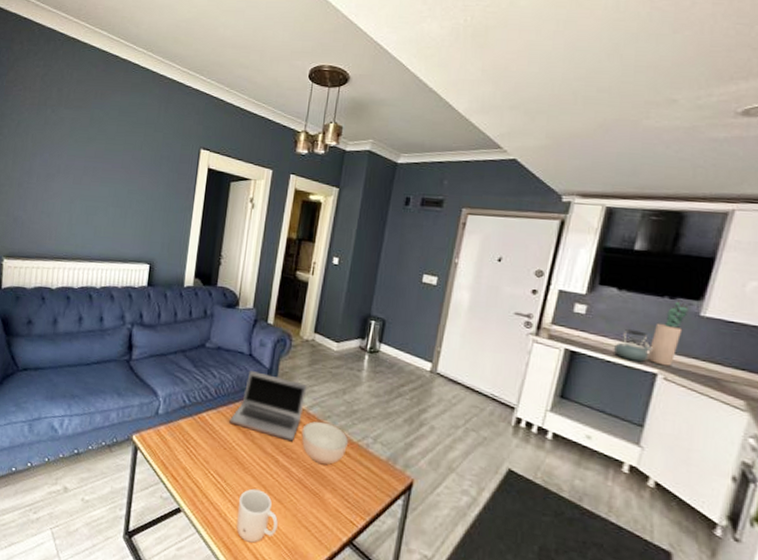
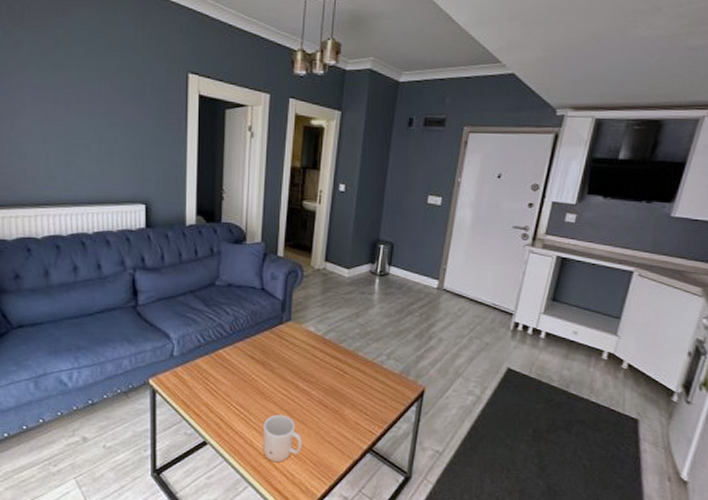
laptop: present [229,371,308,442] -> none [247,304,322,367]
bowl: present [301,421,349,465] -> none [319,345,365,385]
kettle: present [613,328,653,362] -> none [597,233,631,262]
vase: present [647,300,689,367] -> none [626,203,662,264]

